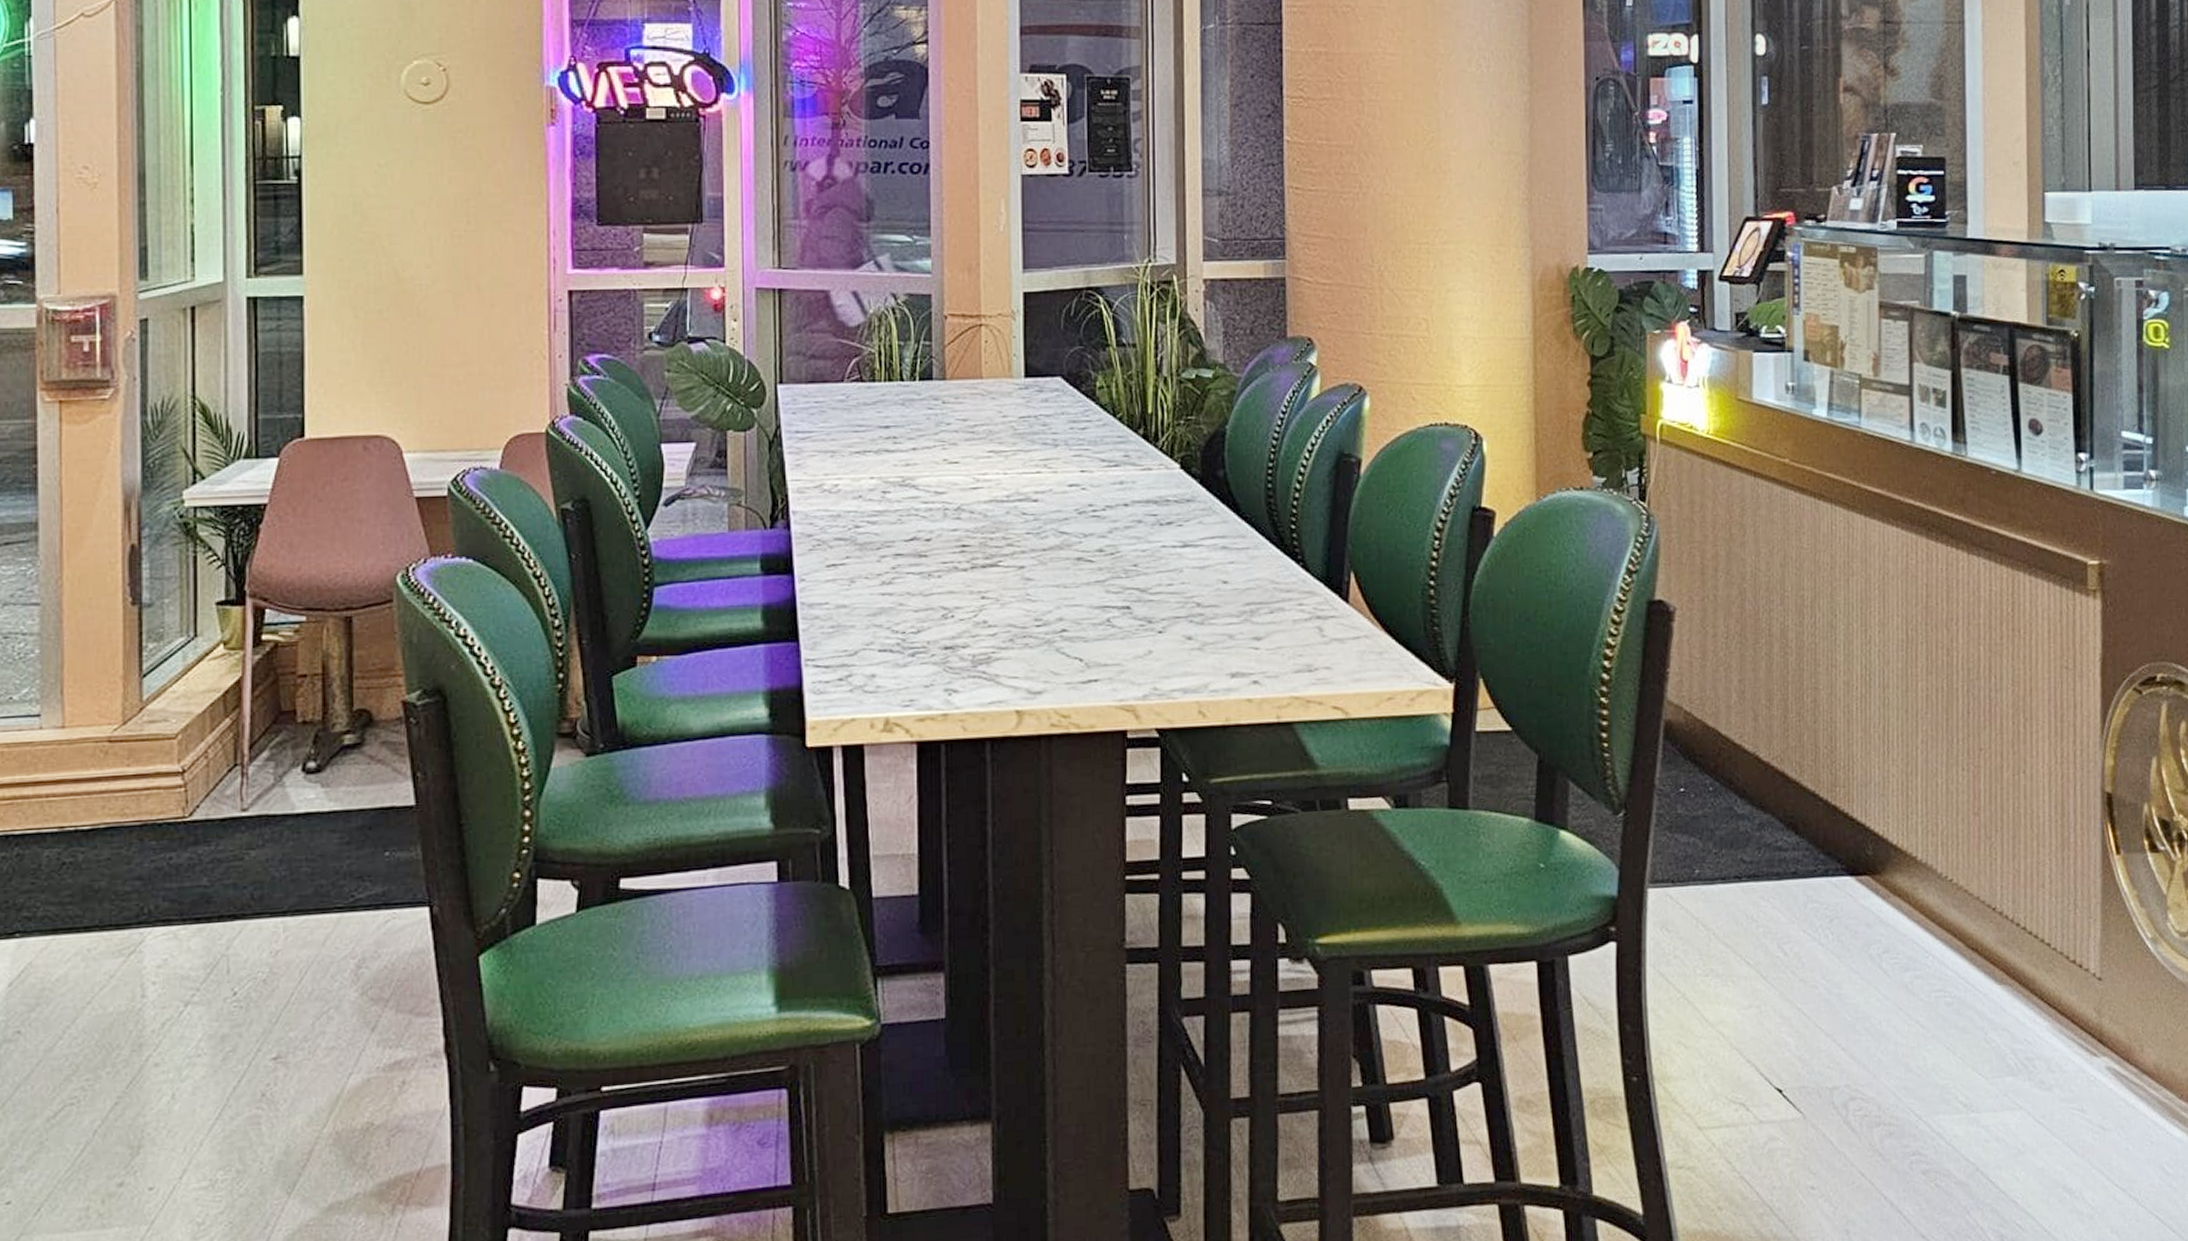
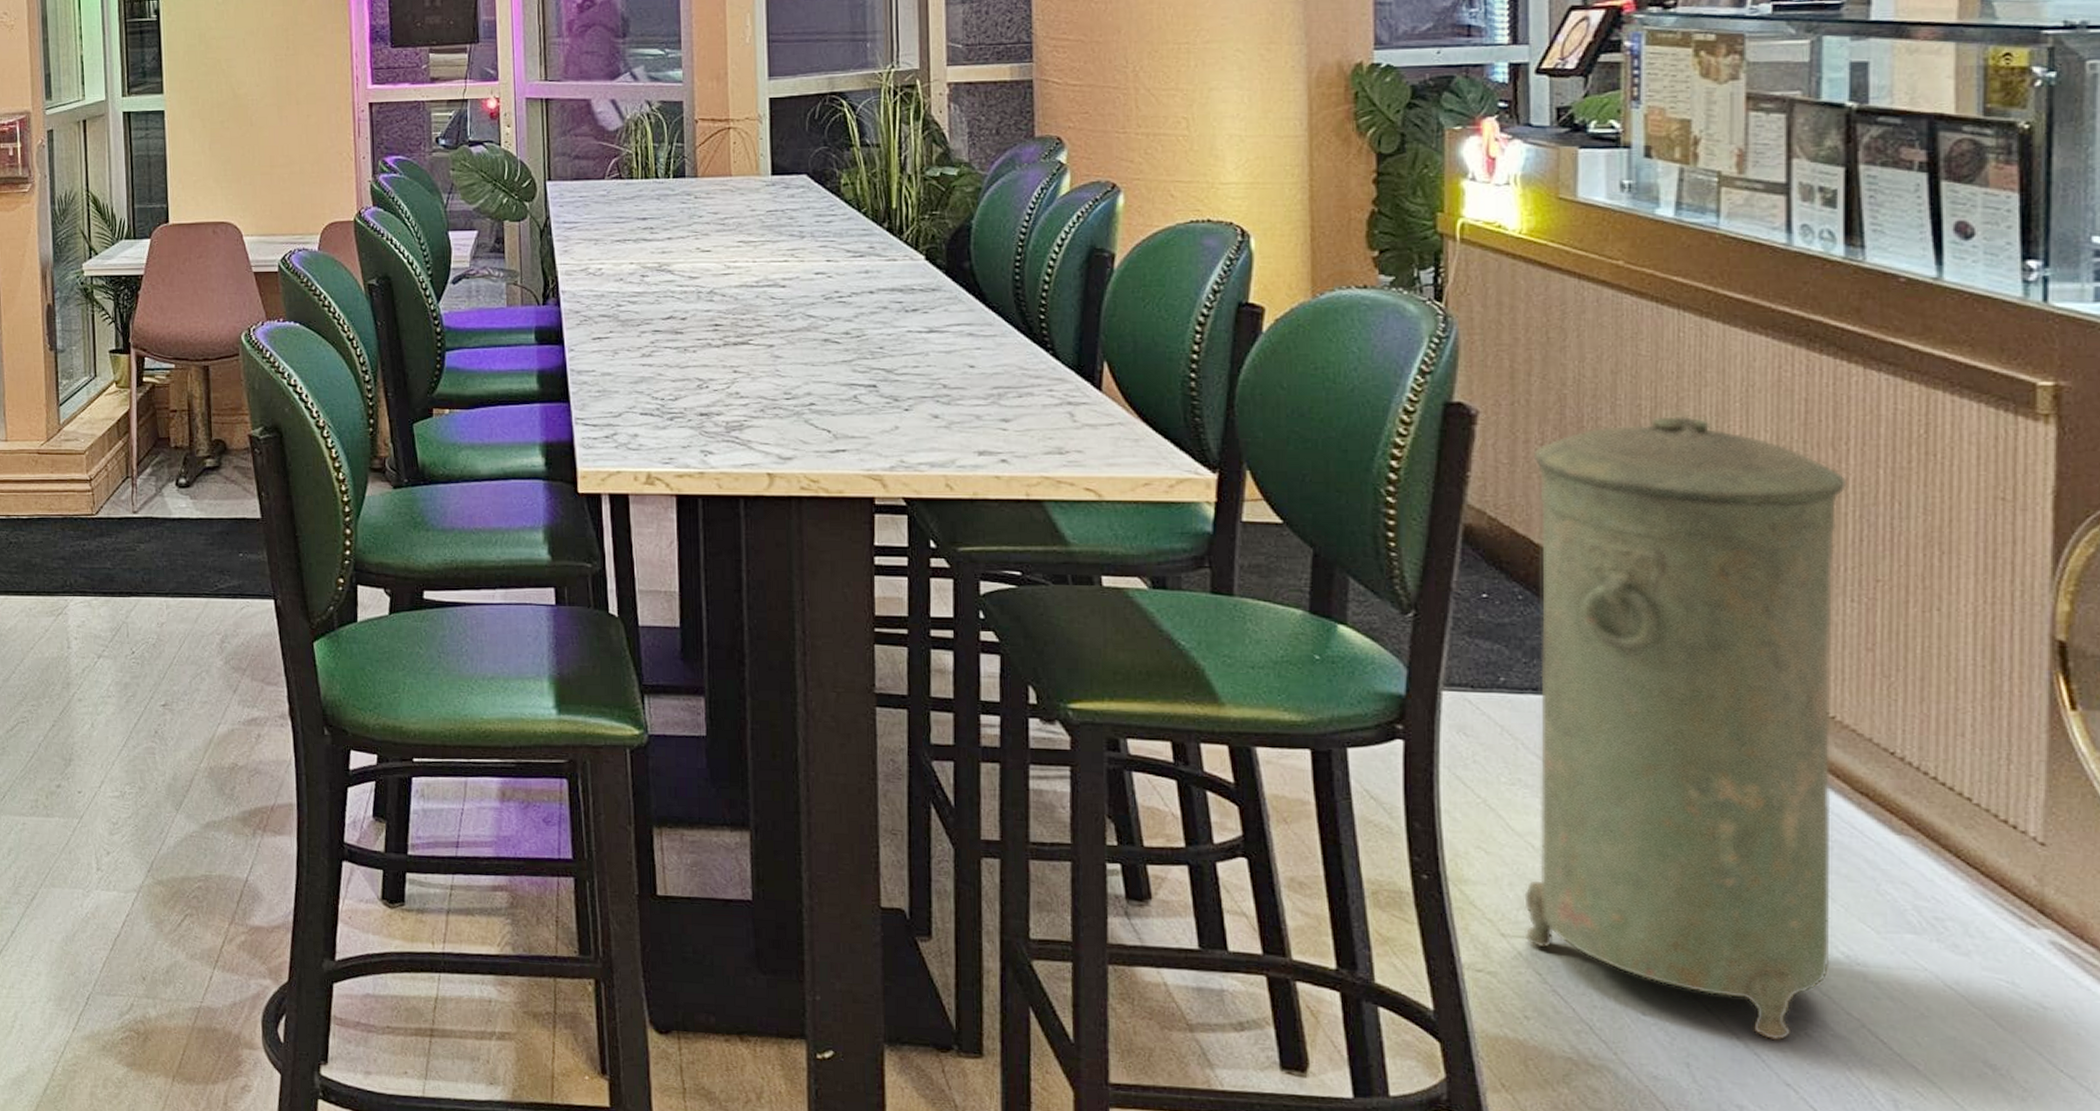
trash can: none [1717,605,1958,1196] -> present [1524,417,1848,1041]

